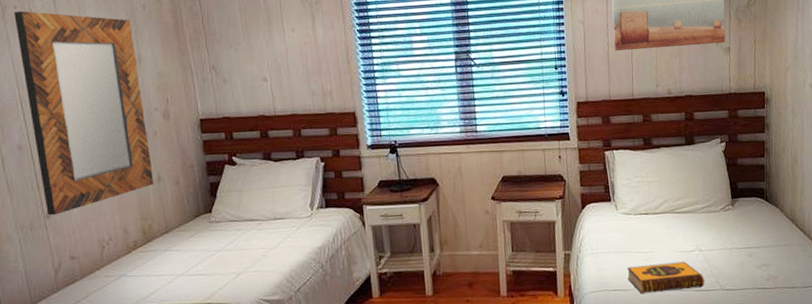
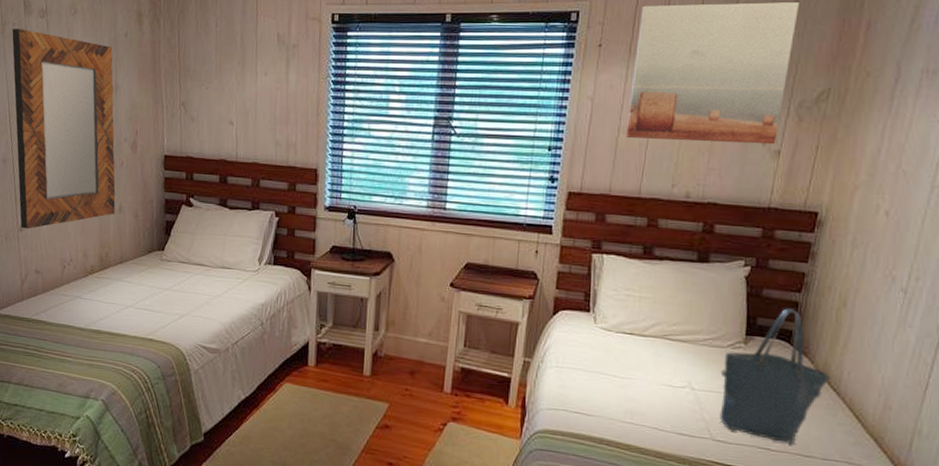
hardback book: present [626,261,705,294] -> none [594,390,691,432]
tote bag: none [718,171,797,281] -> present [719,308,831,444]

